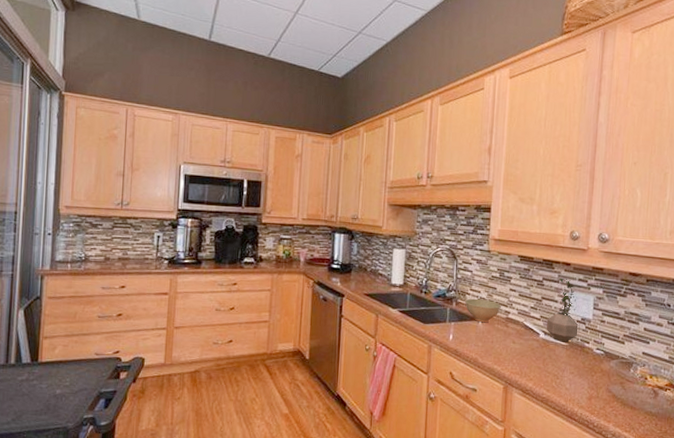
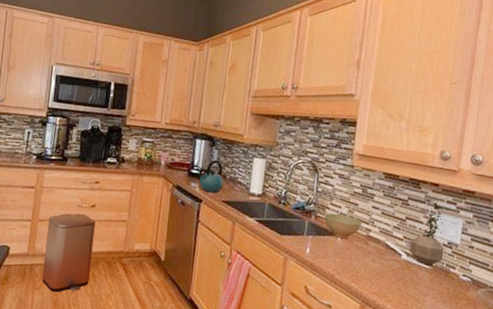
pedal bin: none [182,317,235,402] -> present [42,213,96,293]
kettle: none [340,253,365,287] -> present [199,160,224,193]

